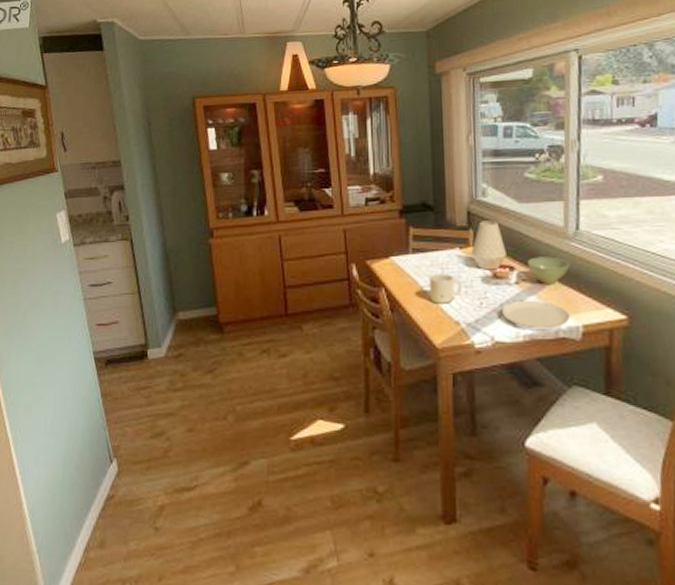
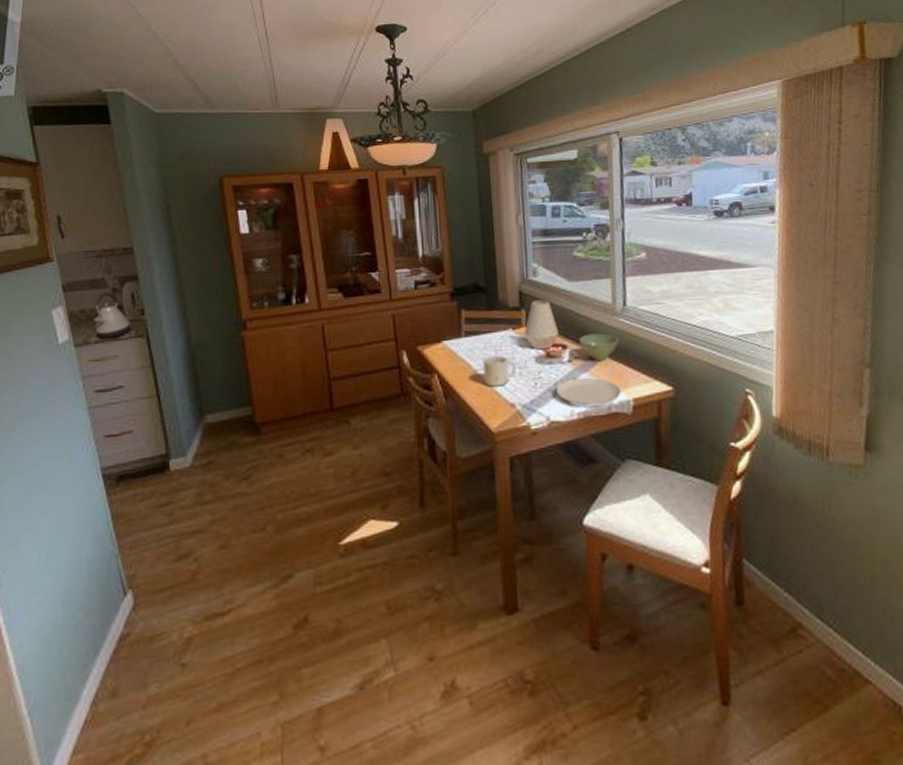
kettle: none [88,200,118,240] -> present [93,292,131,339]

